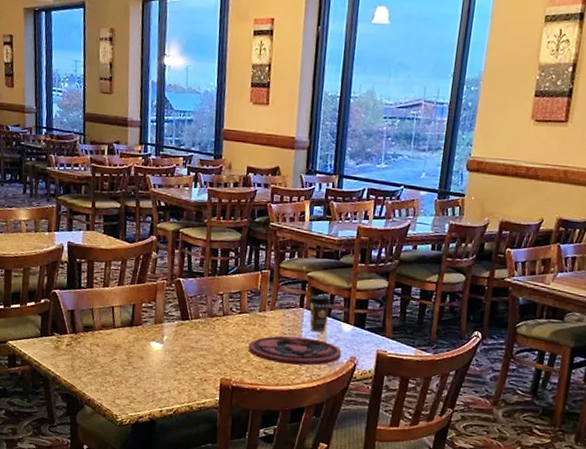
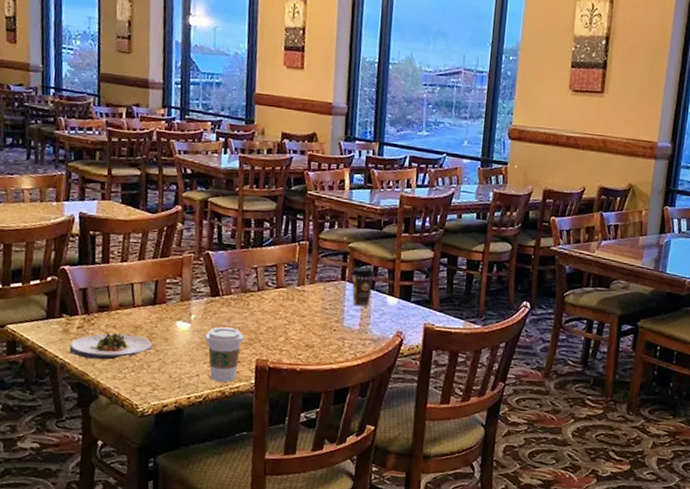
salad plate: none [59,350,131,375] -> present [69,332,153,360]
coffee cup: none [176,348,210,398] -> present [205,326,244,383]
plate: present [248,335,342,366] -> none [286,311,388,343]

